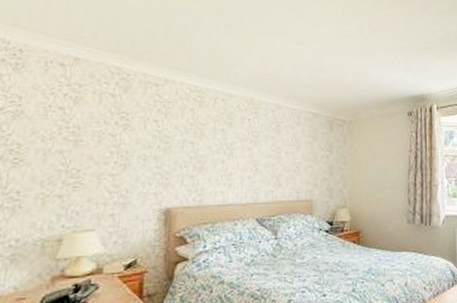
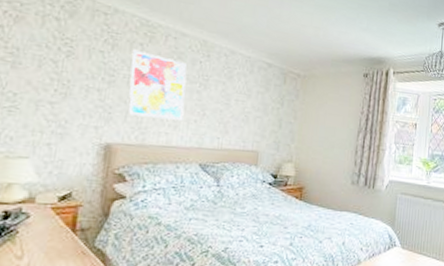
wall art: none [183,115,238,179] -> present [127,49,187,121]

